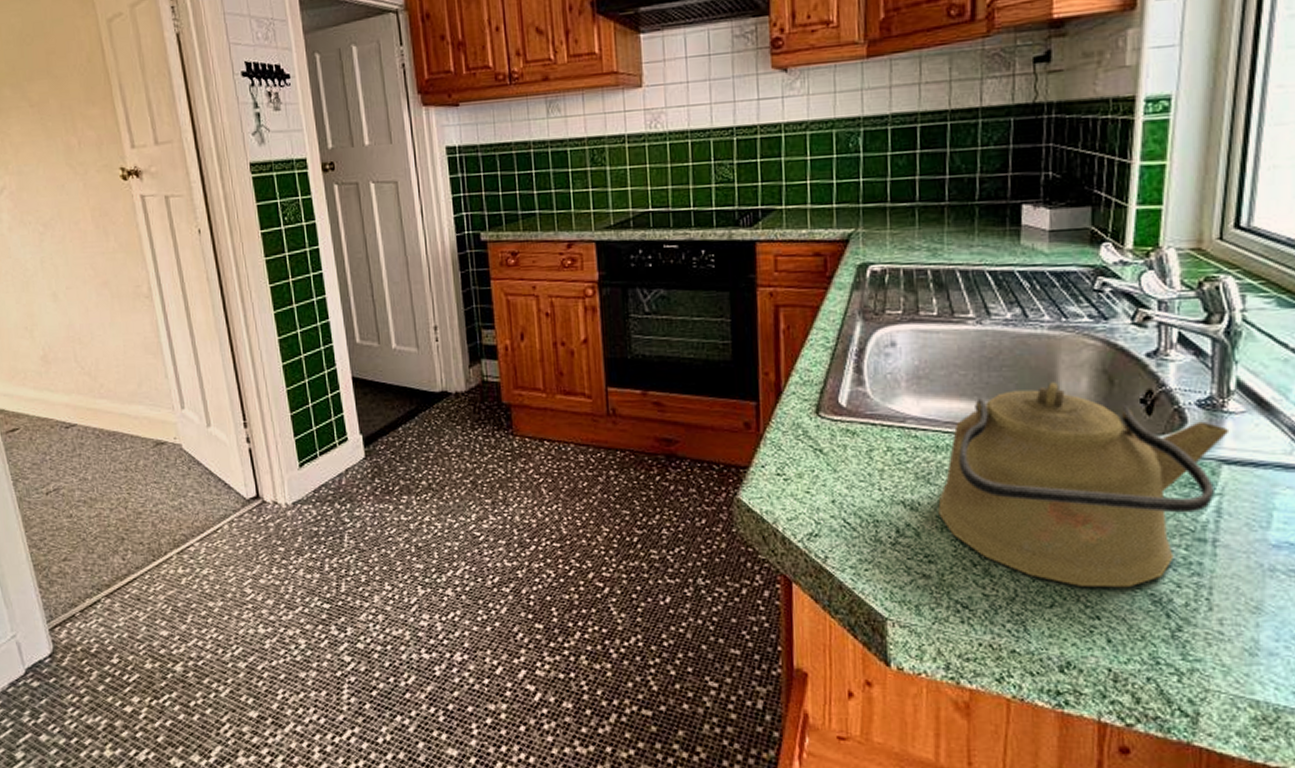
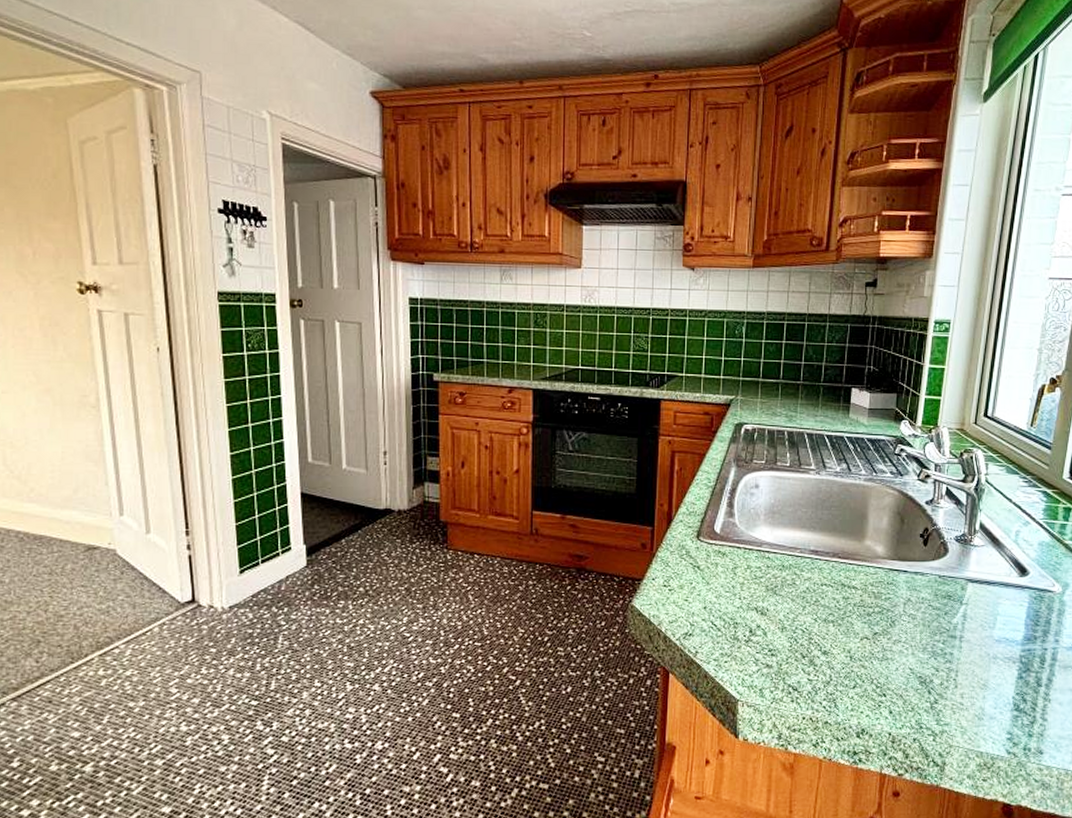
kettle: present [938,382,1230,588] -> none [781,520,974,673]

